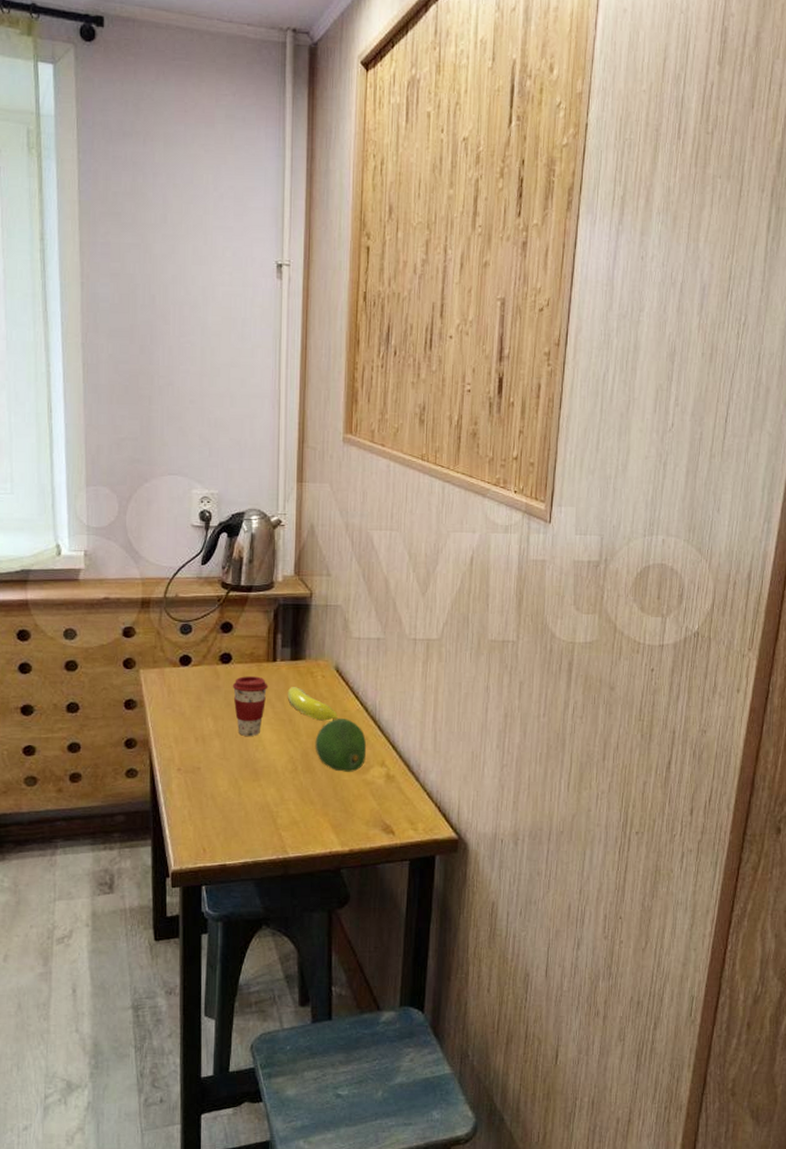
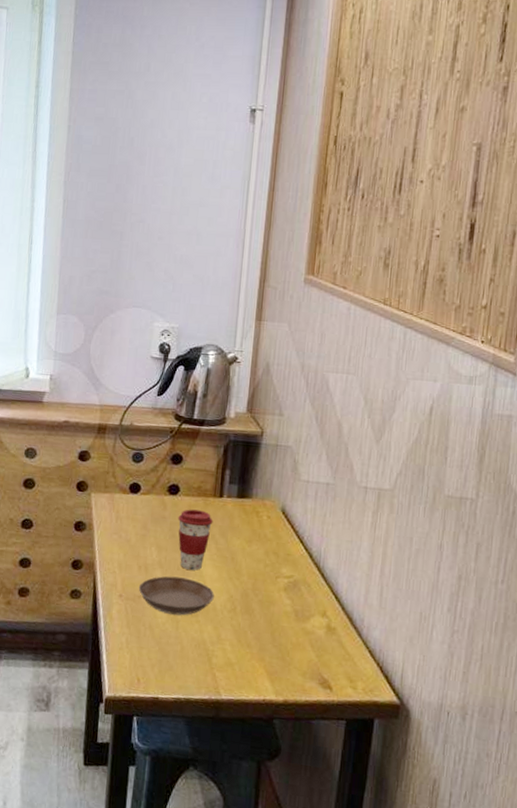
saucer: none [197,744,275,782] -> present [138,576,214,616]
banana: present [287,687,338,721] -> none [231,524,281,563]
fruit: present [315,717,367,772] -> none [255,561,309,619]

